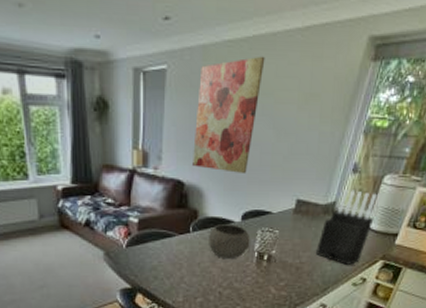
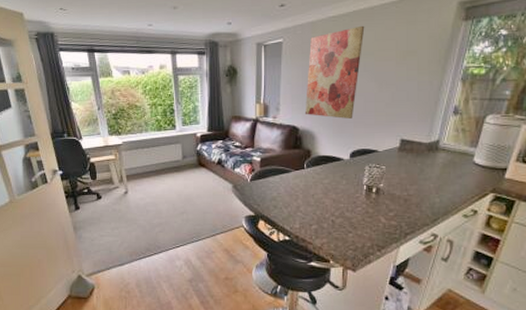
bowl: present [207,224,250,258] -> none [320,162,359,191]
knife block: present [316,188,378,266] -> none [423,128,481,199]

